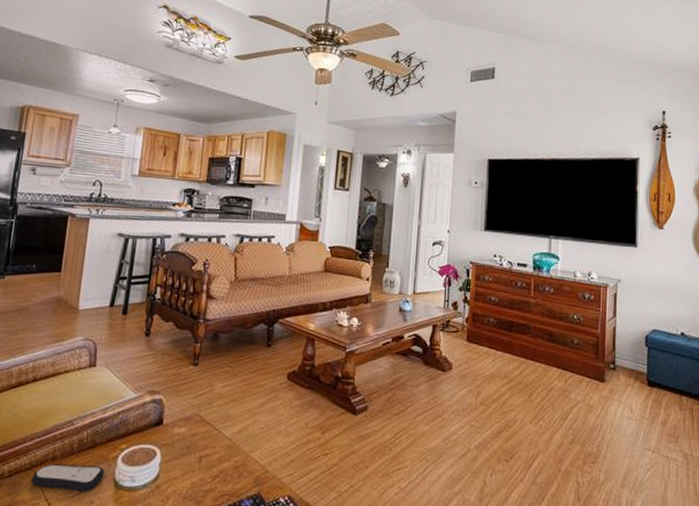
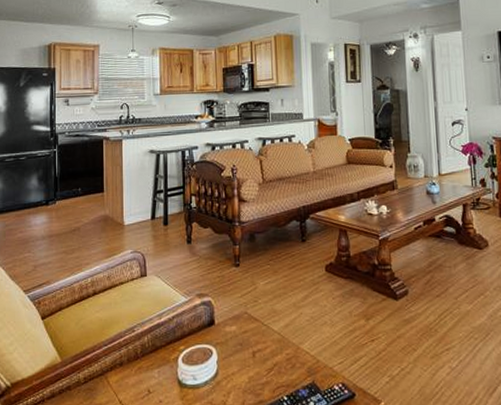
remote control: present [31,464,105,492] -> none [104,368,169,392]

